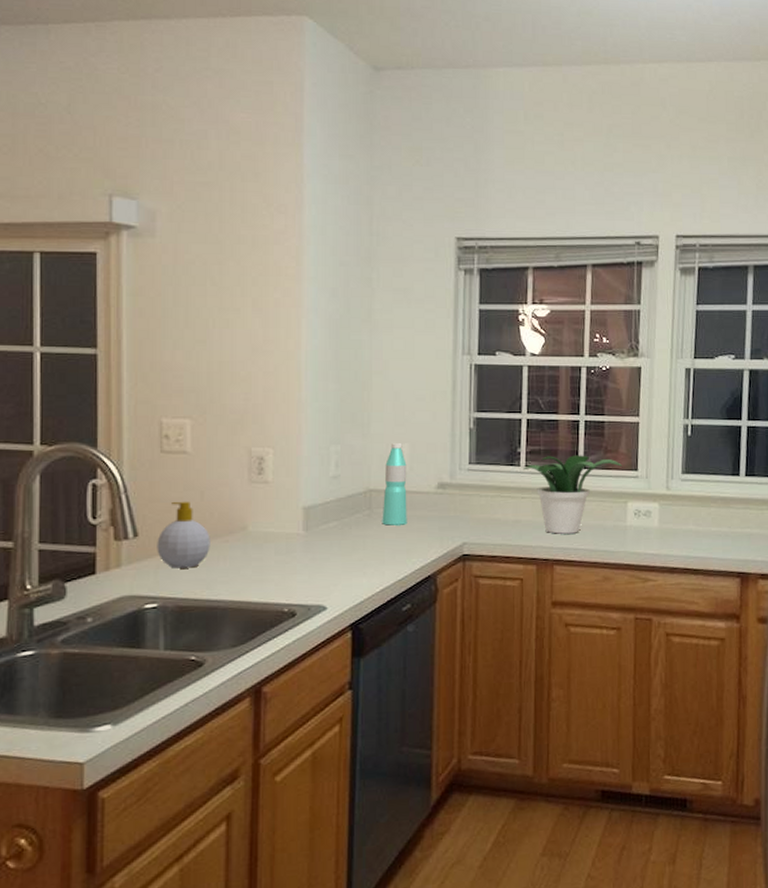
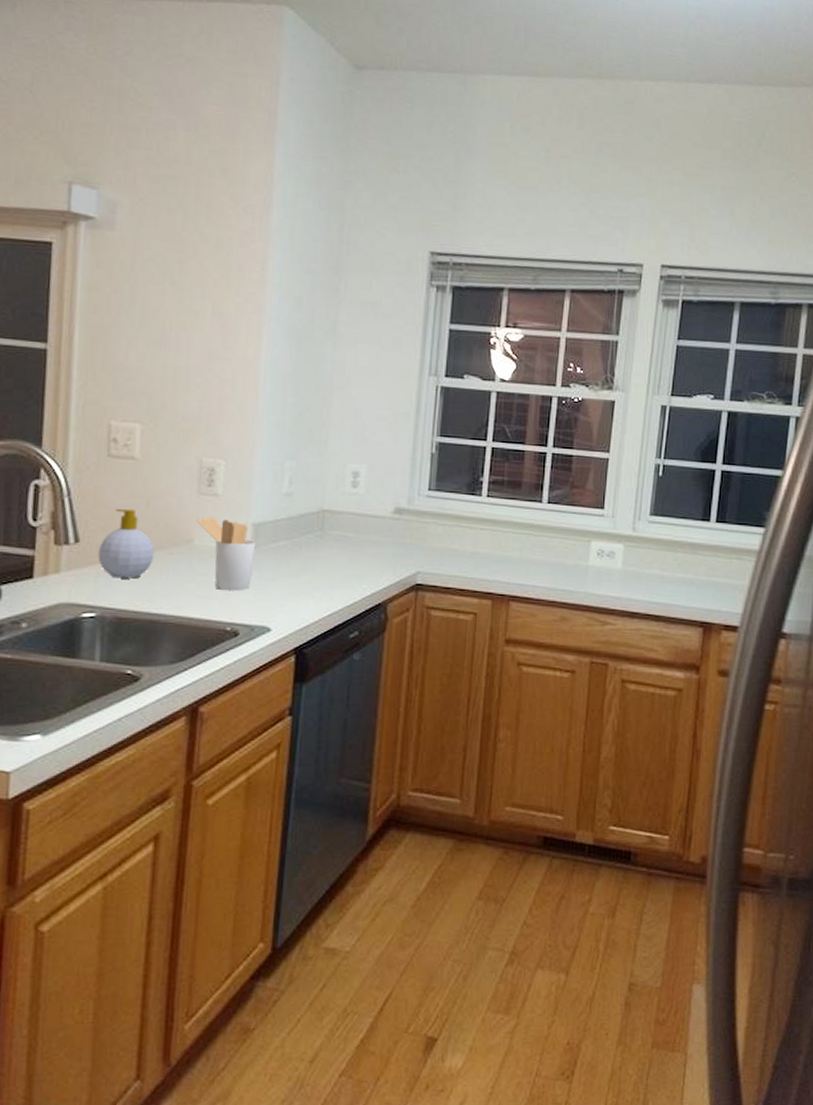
utensil holder: none [249,503,308,574] -> present [196,516,256,592]
water bottle: present [382,442,407,526] -> none [334,462,363,549]
potted plant: present [523,455,623,534] -> none [485,487,589,570]

